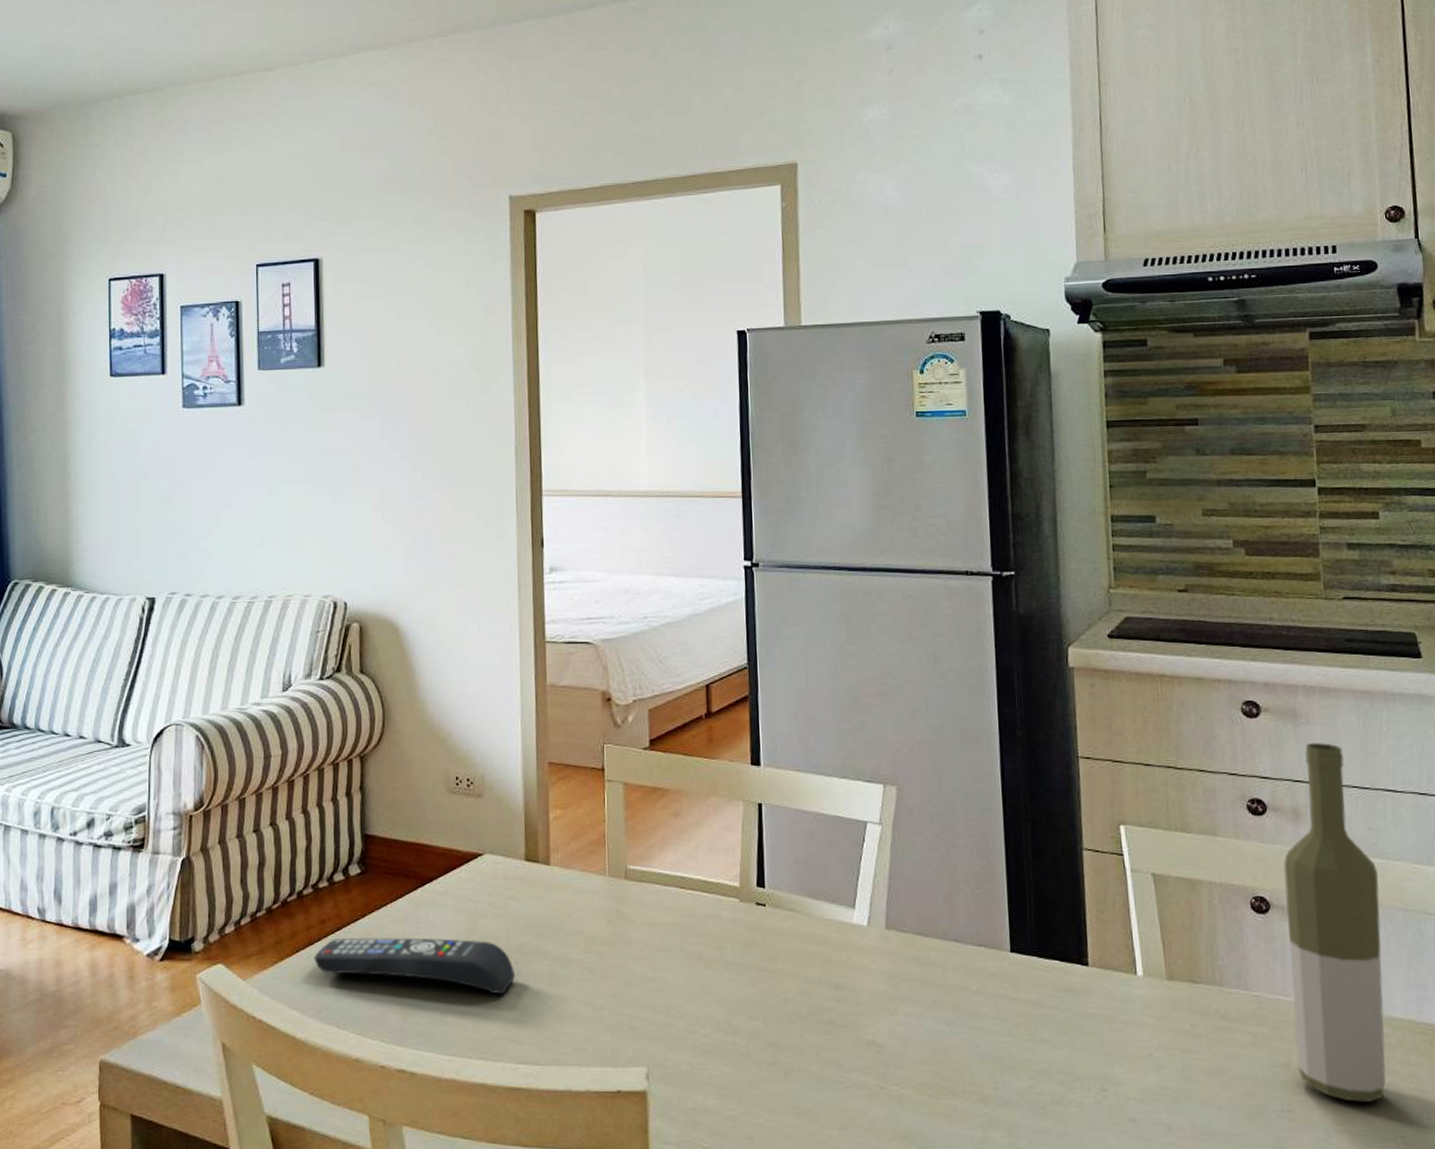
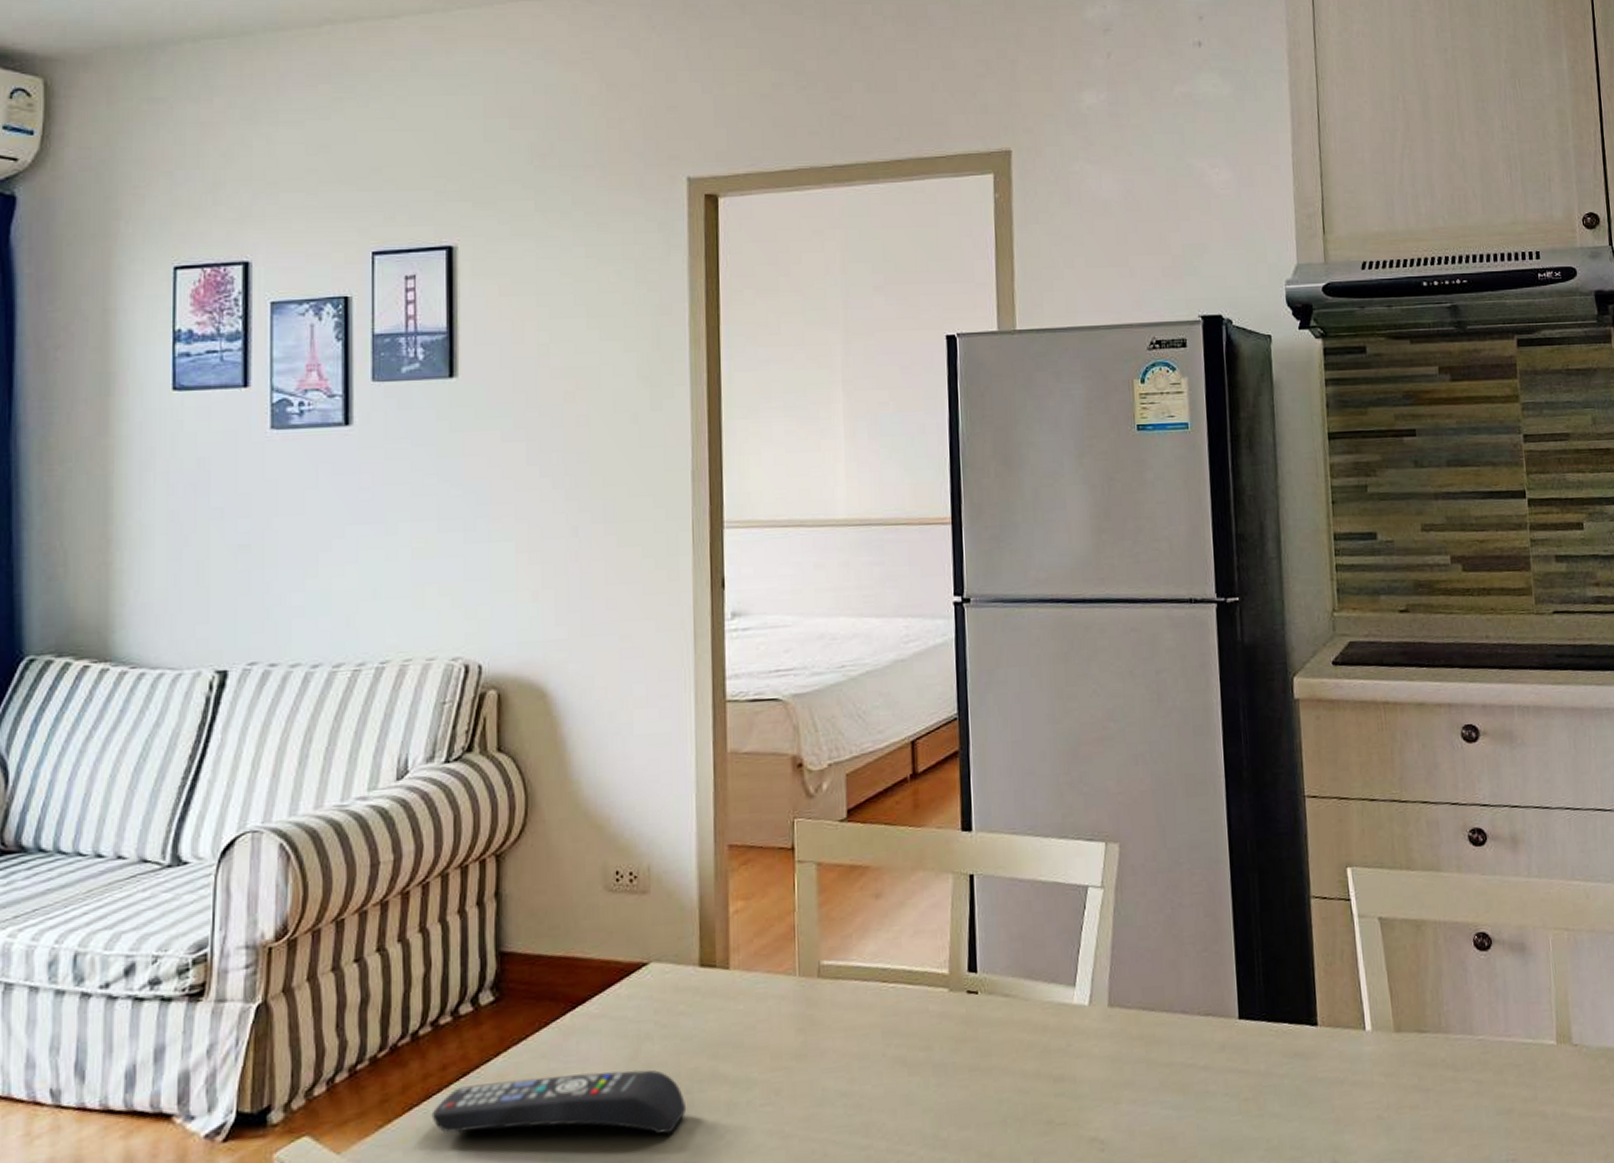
bottle: present [1283,743,1386,1102] -> none [1503,764,1603,1143]

